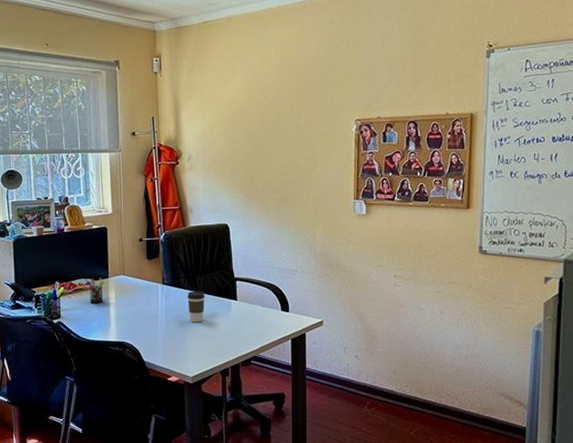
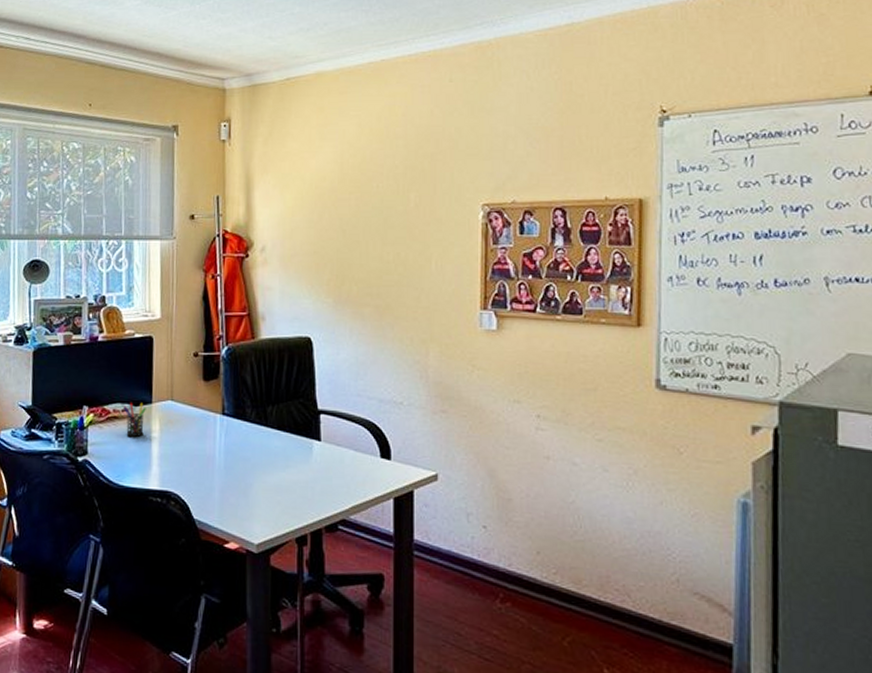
coffee cup: present [187,291,205,322] -> none [254,425,278,469]

